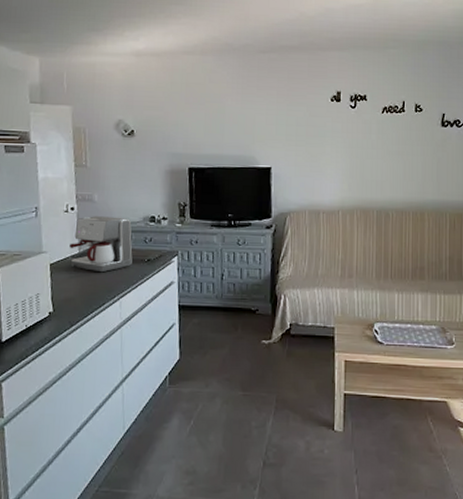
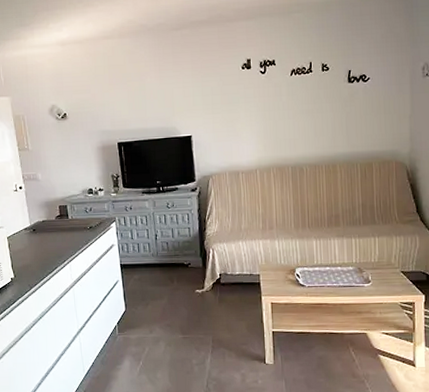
coffee maker: present [70,216,133,273] -> none [22,192,77,241]

